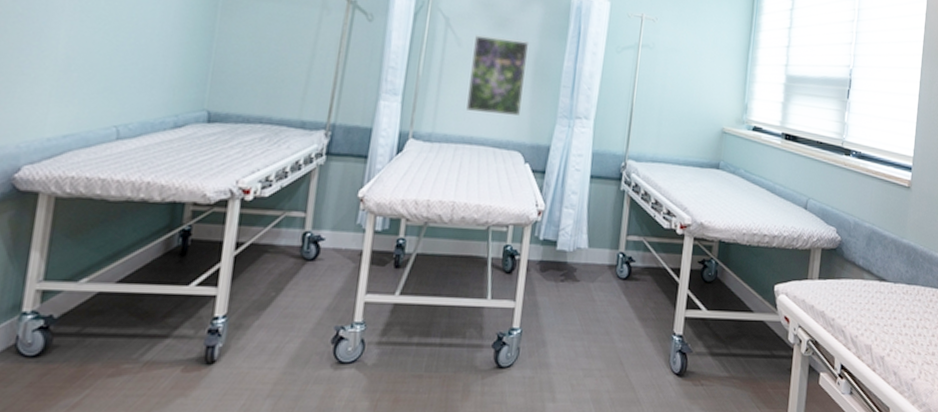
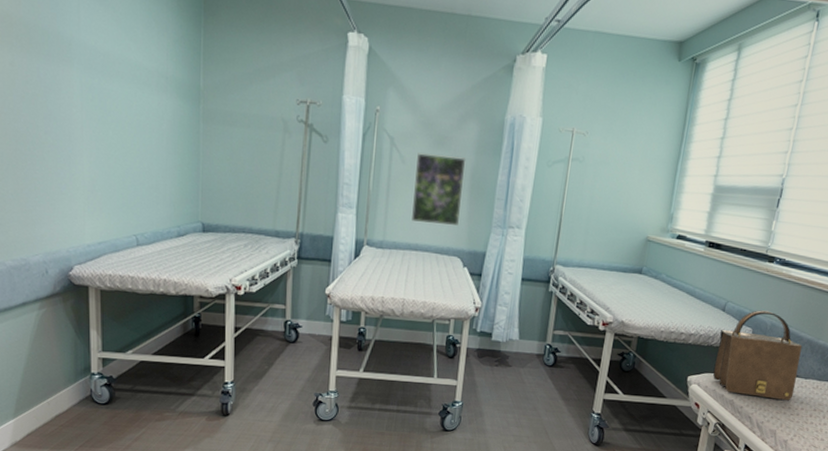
handbag: none [800,207,887,310] -> present [712,310,802,401]

